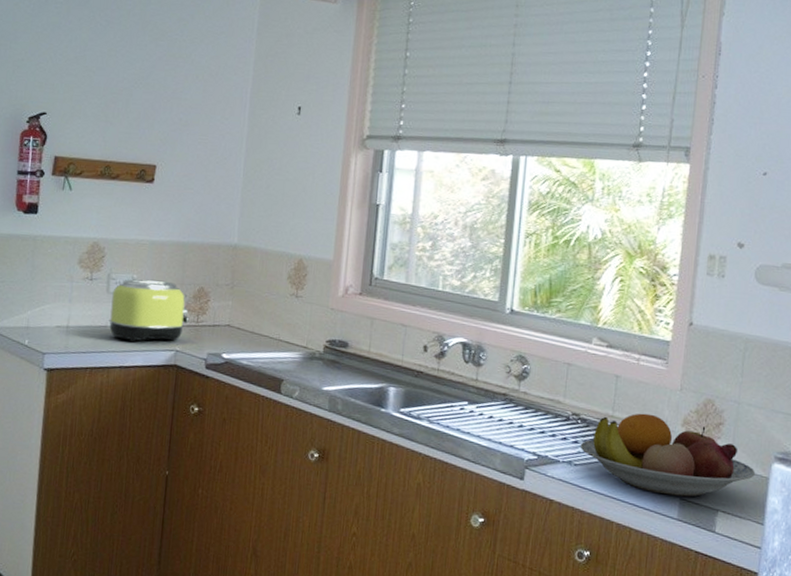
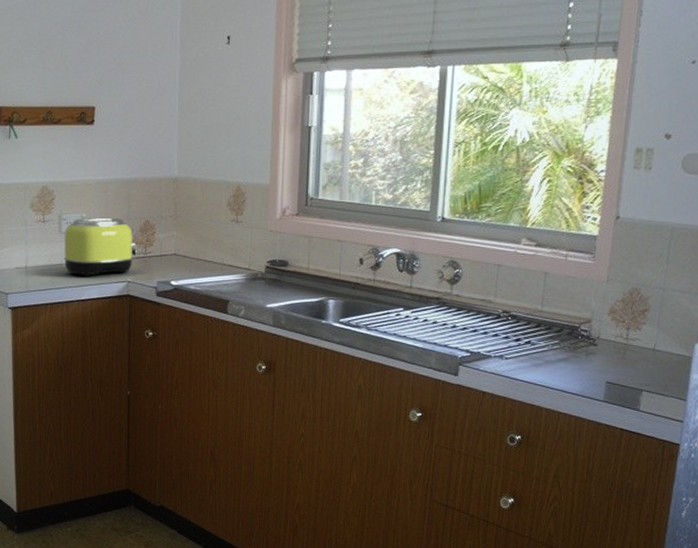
fruit bowl: present [580,413,755,497] -> none [510,306,678,380]

